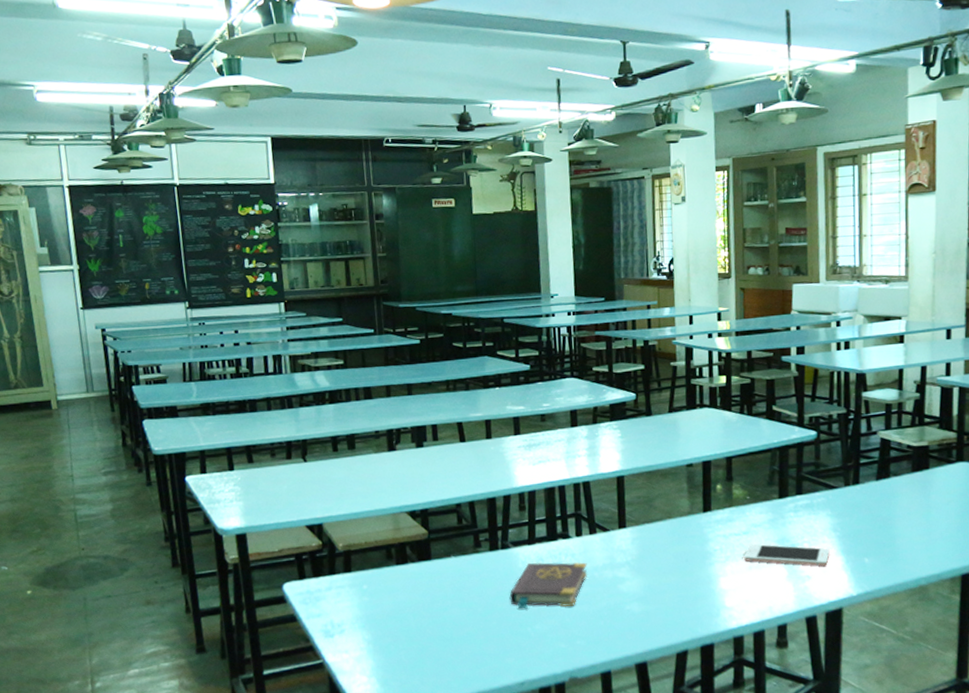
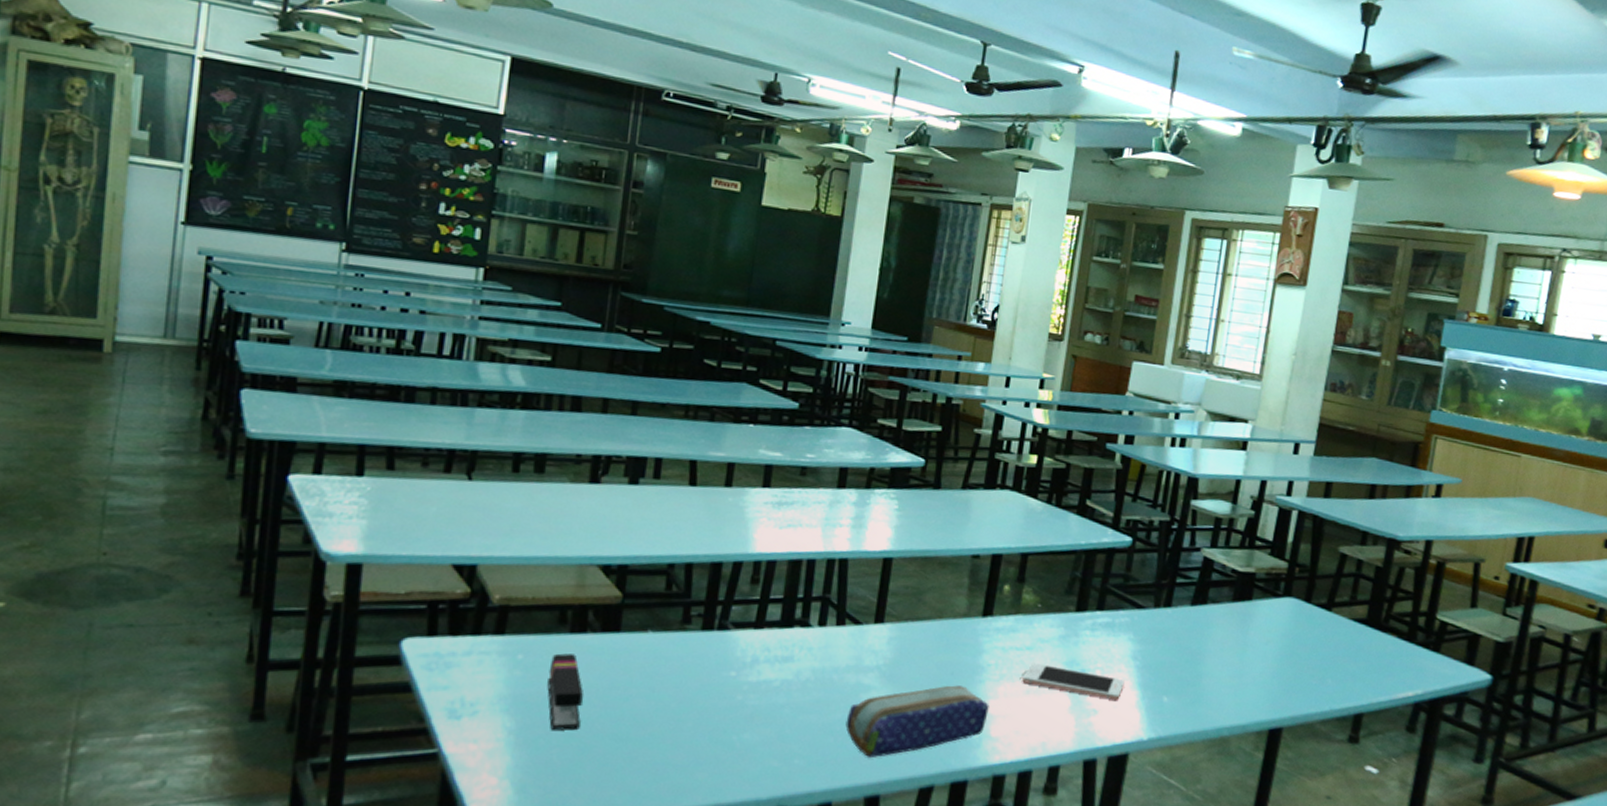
stapler: none [386,580,416,638] -> present [547,653,583,731]
book: present [509,562,587,609] -> none [716,651,826,715]
pencil case: none [610,569,721,633] -> present [845,685,989,757]

